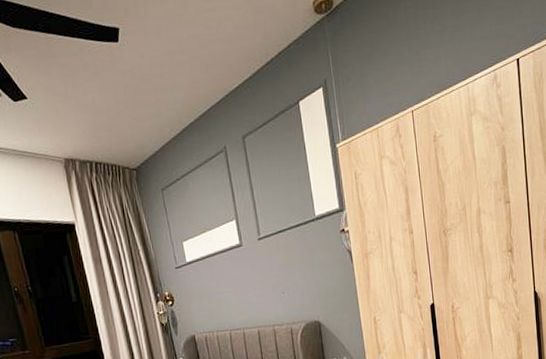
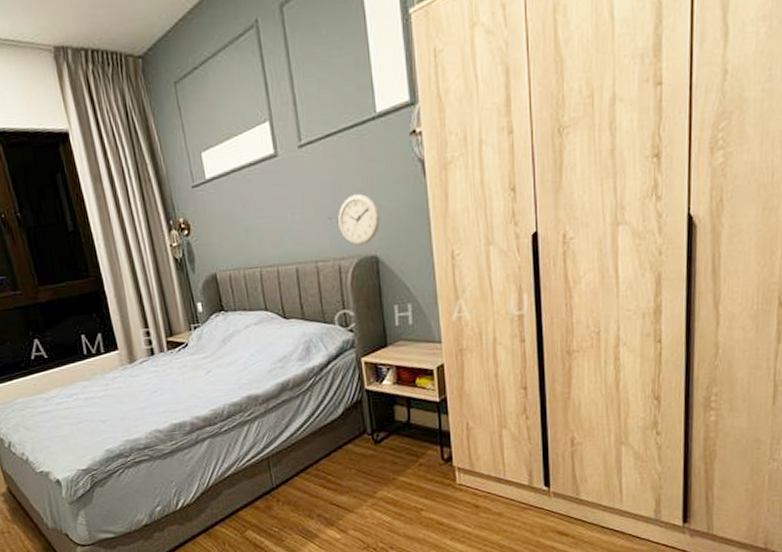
wall clock: none [289,275,321,314] -> present [338,194,380,246]

